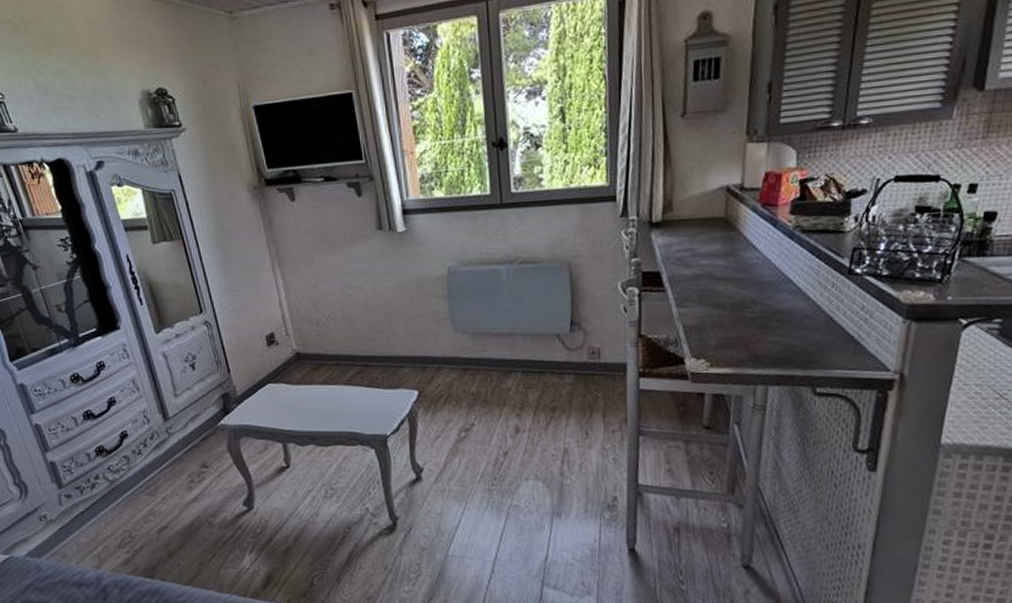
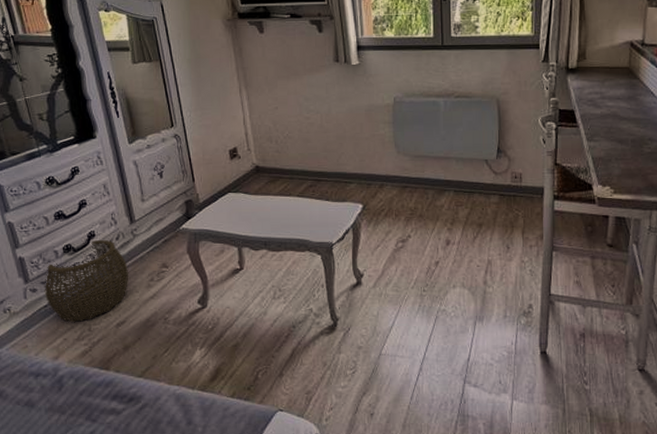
woven basket: none [78,440,168,529] -> present [44,240,129,322]

